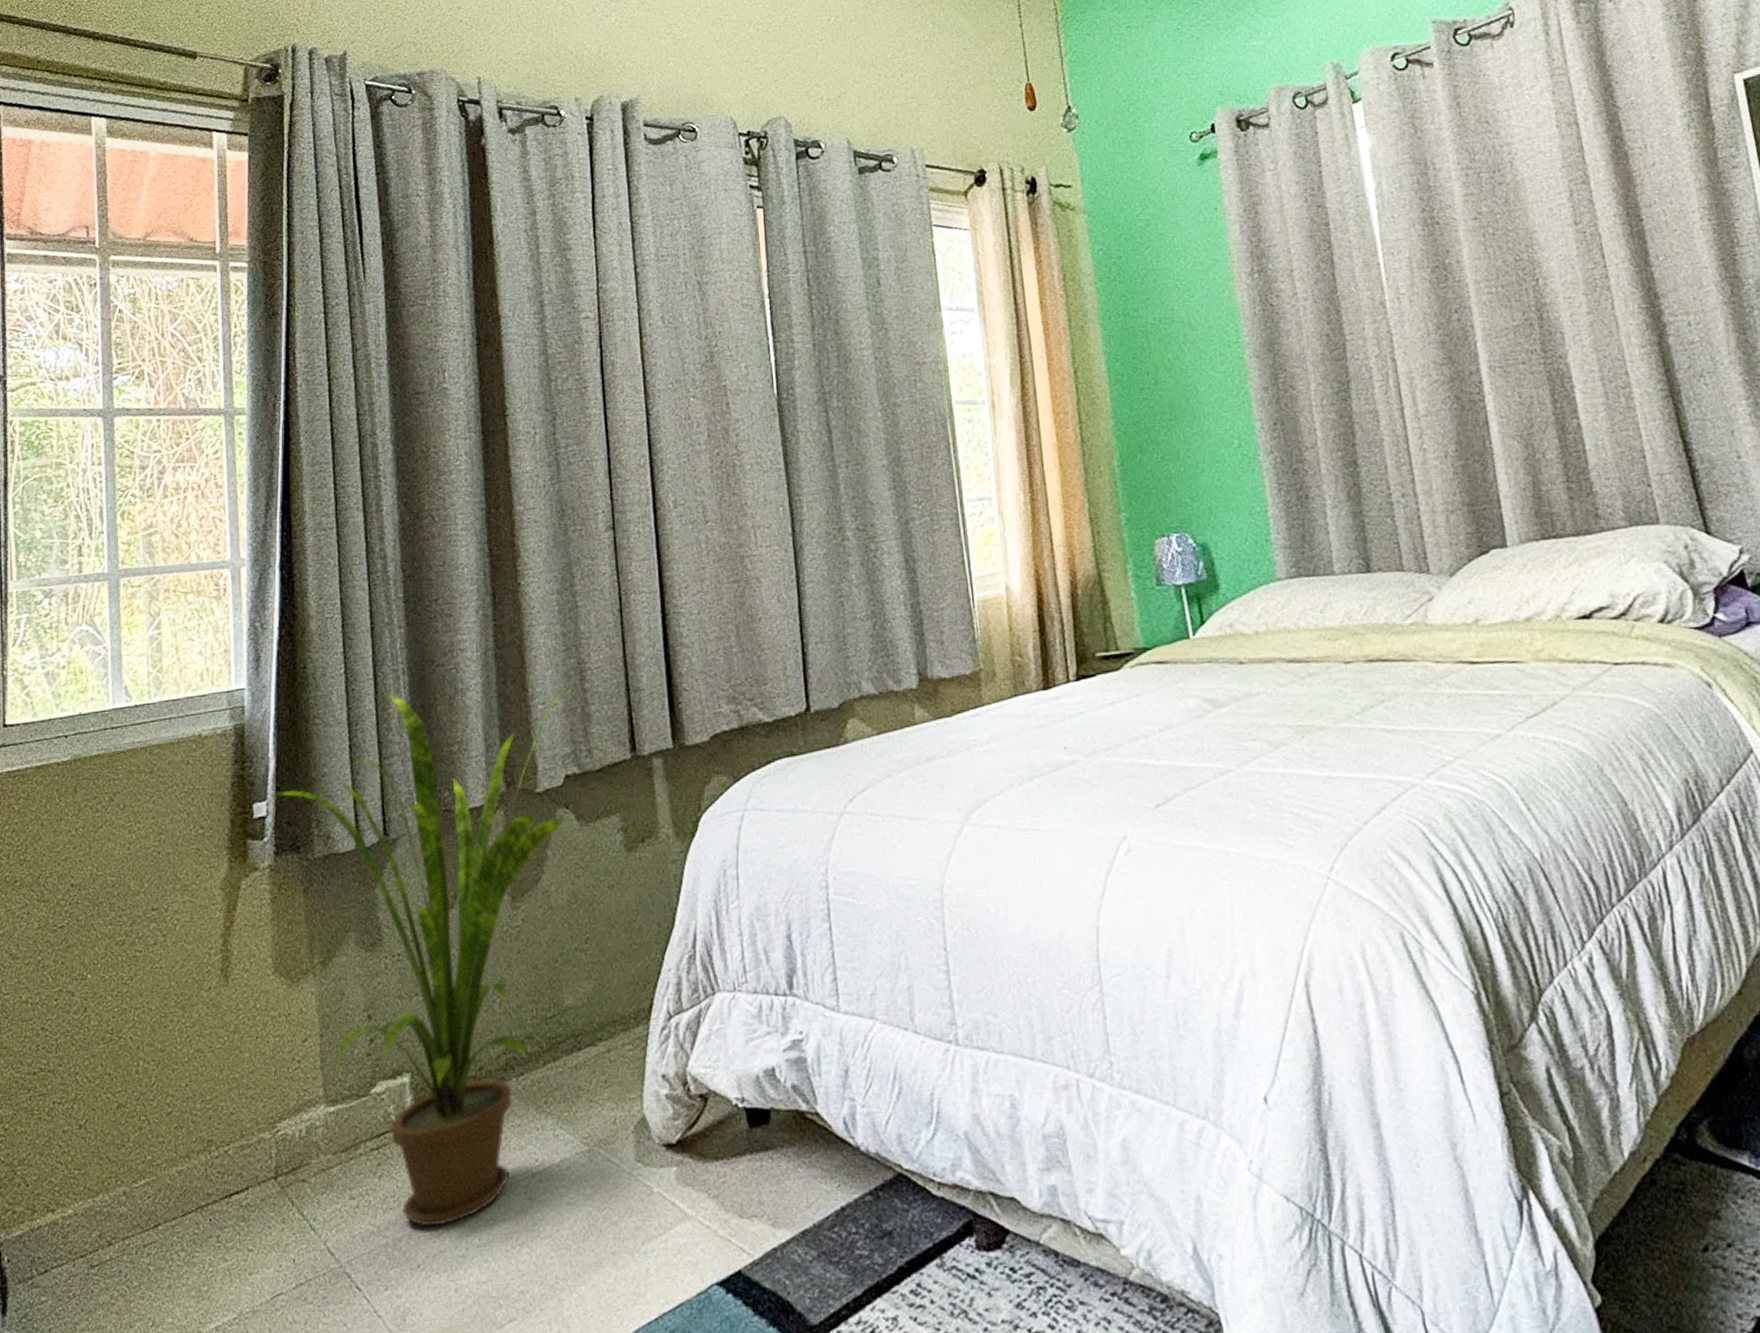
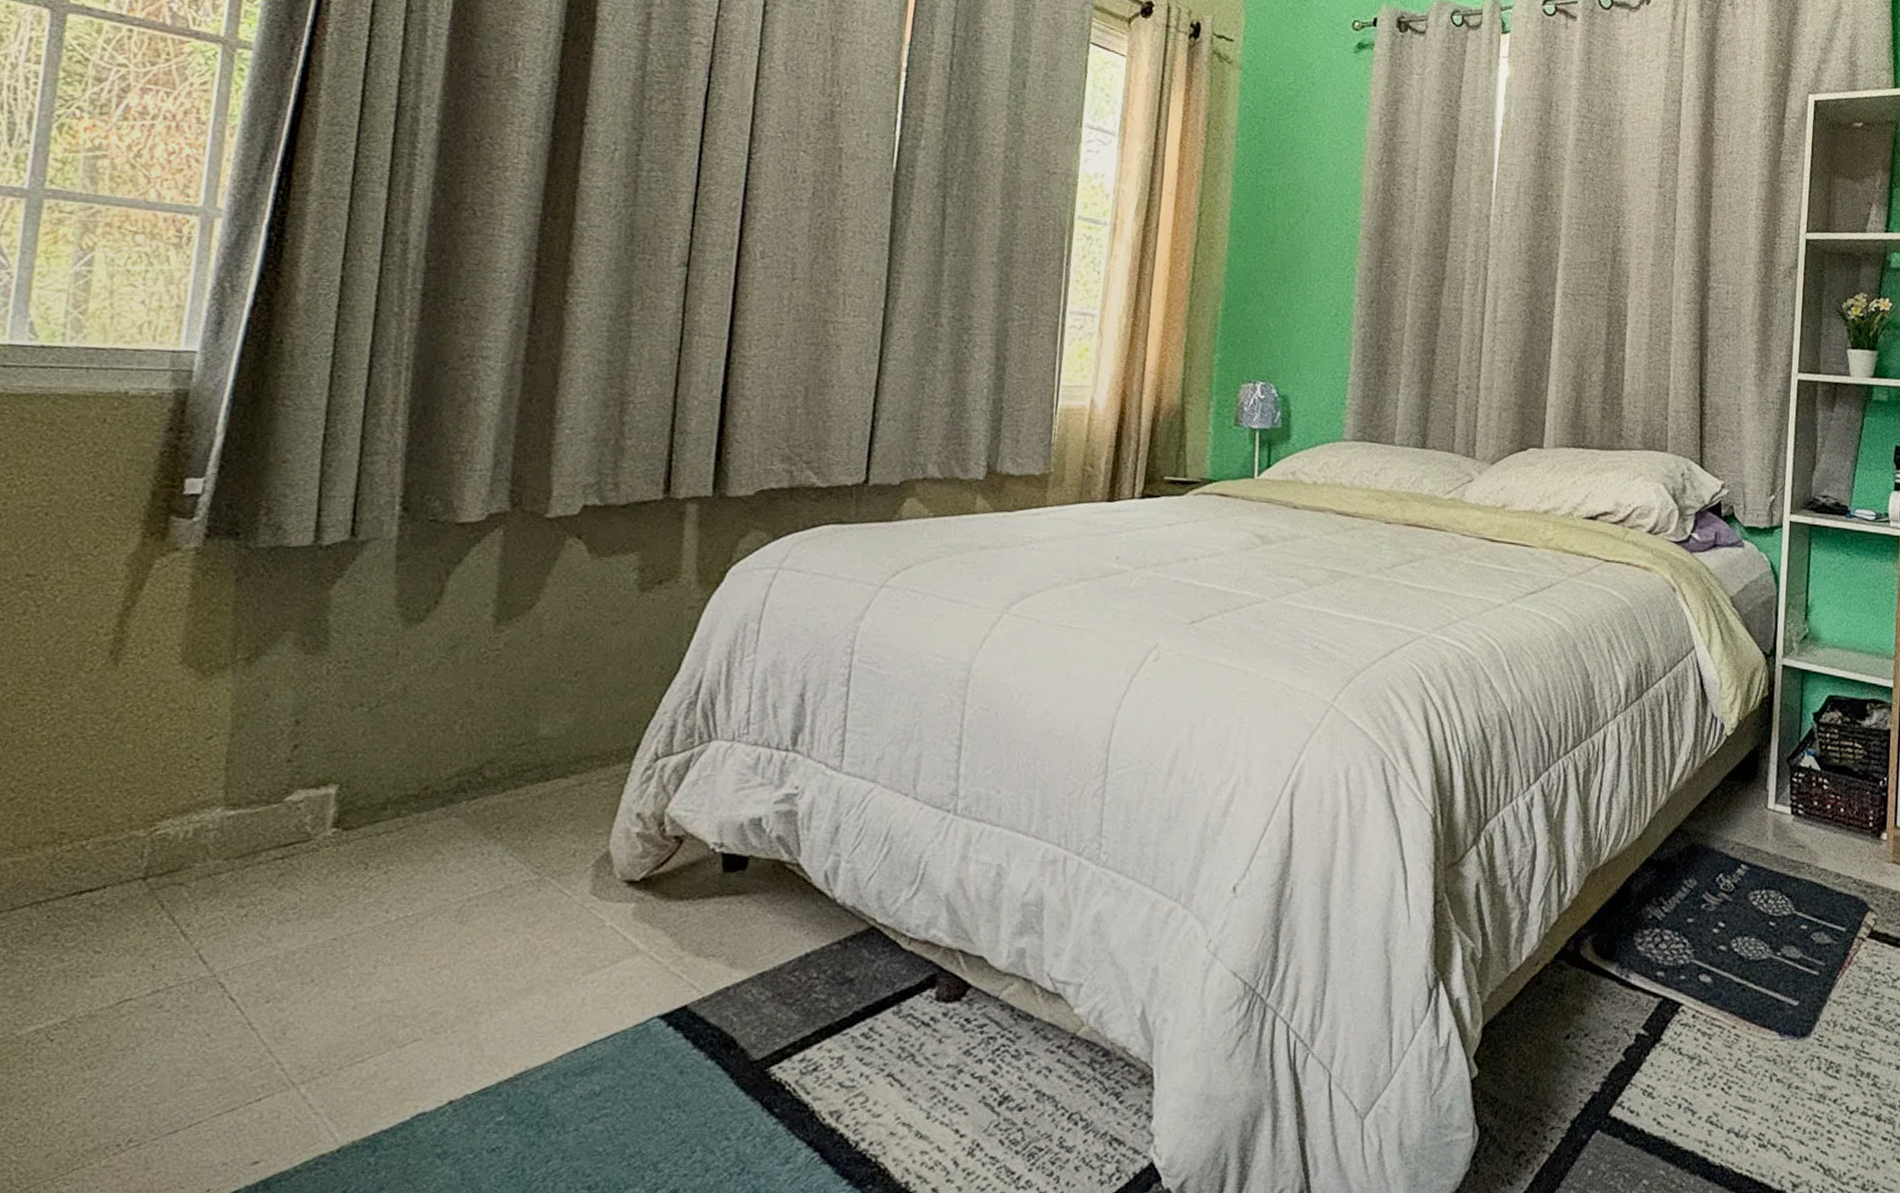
house plant: present [264,684,573,1227] -> none [202,387,610,942]

